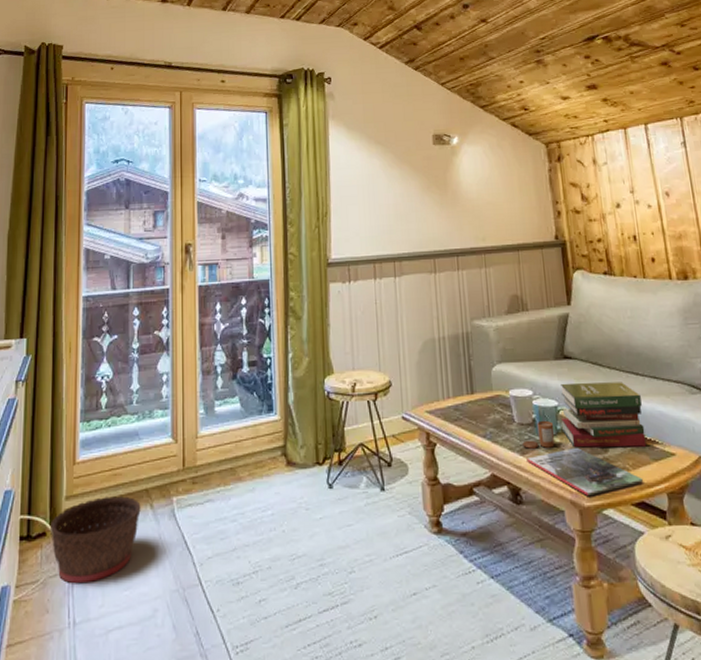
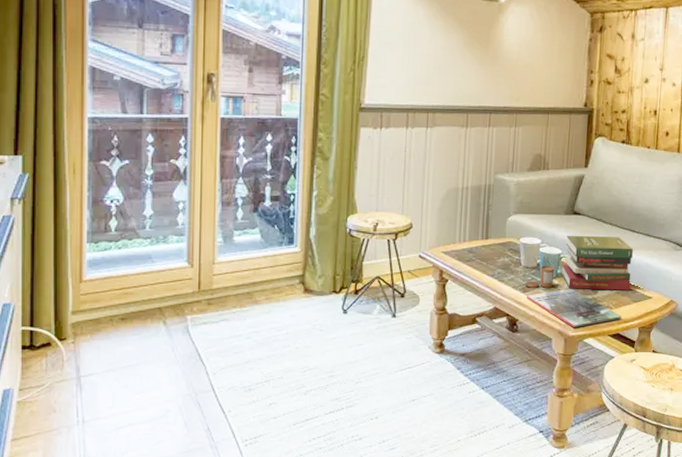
basket: present [49,496,141,584] -> none [55,313,153,388]

